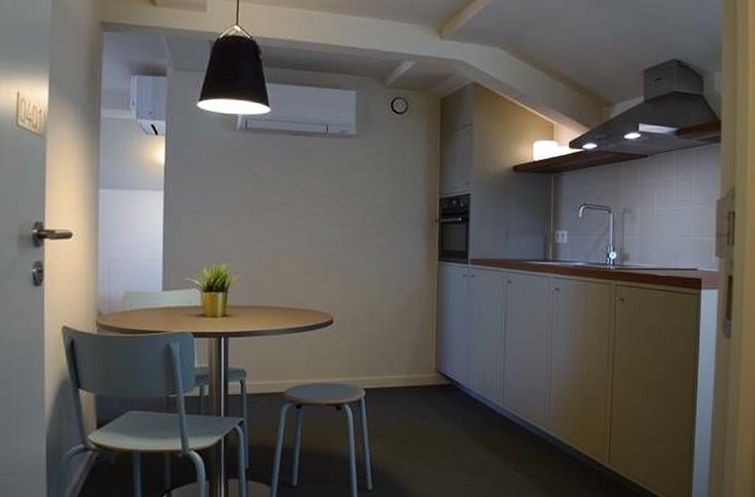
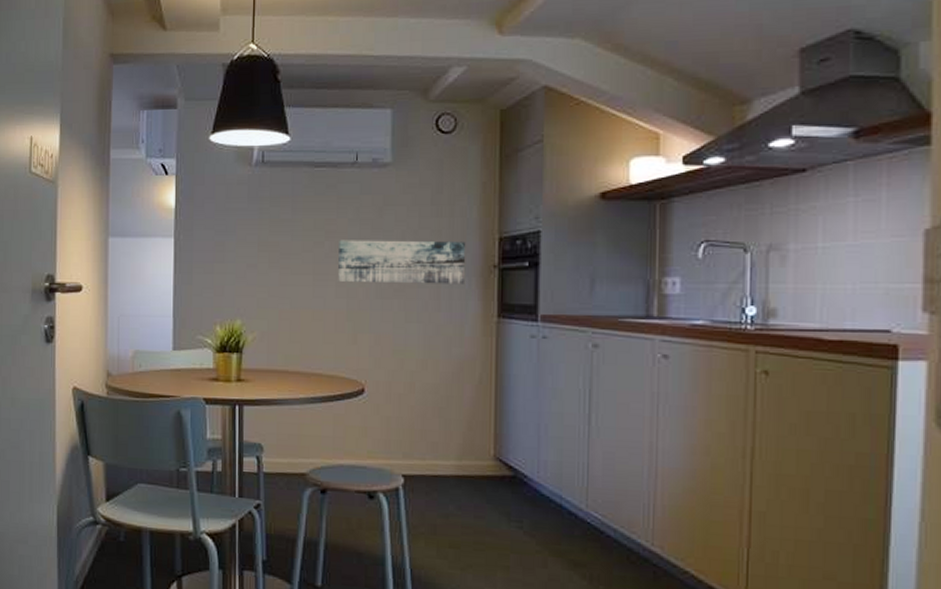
wall art: none [311,197,415,235] -> present [338,240,466,285]

